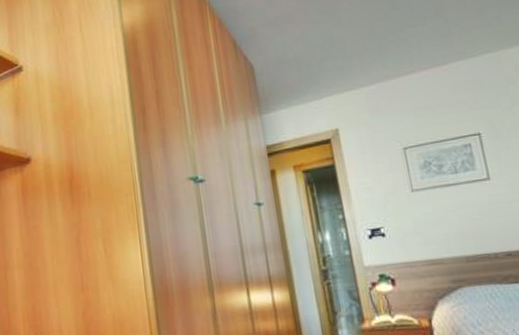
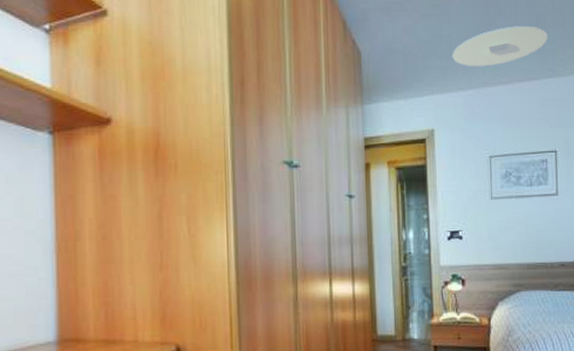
ceiling light: none [347,13,450,63] -> present [452,26,548,67]

